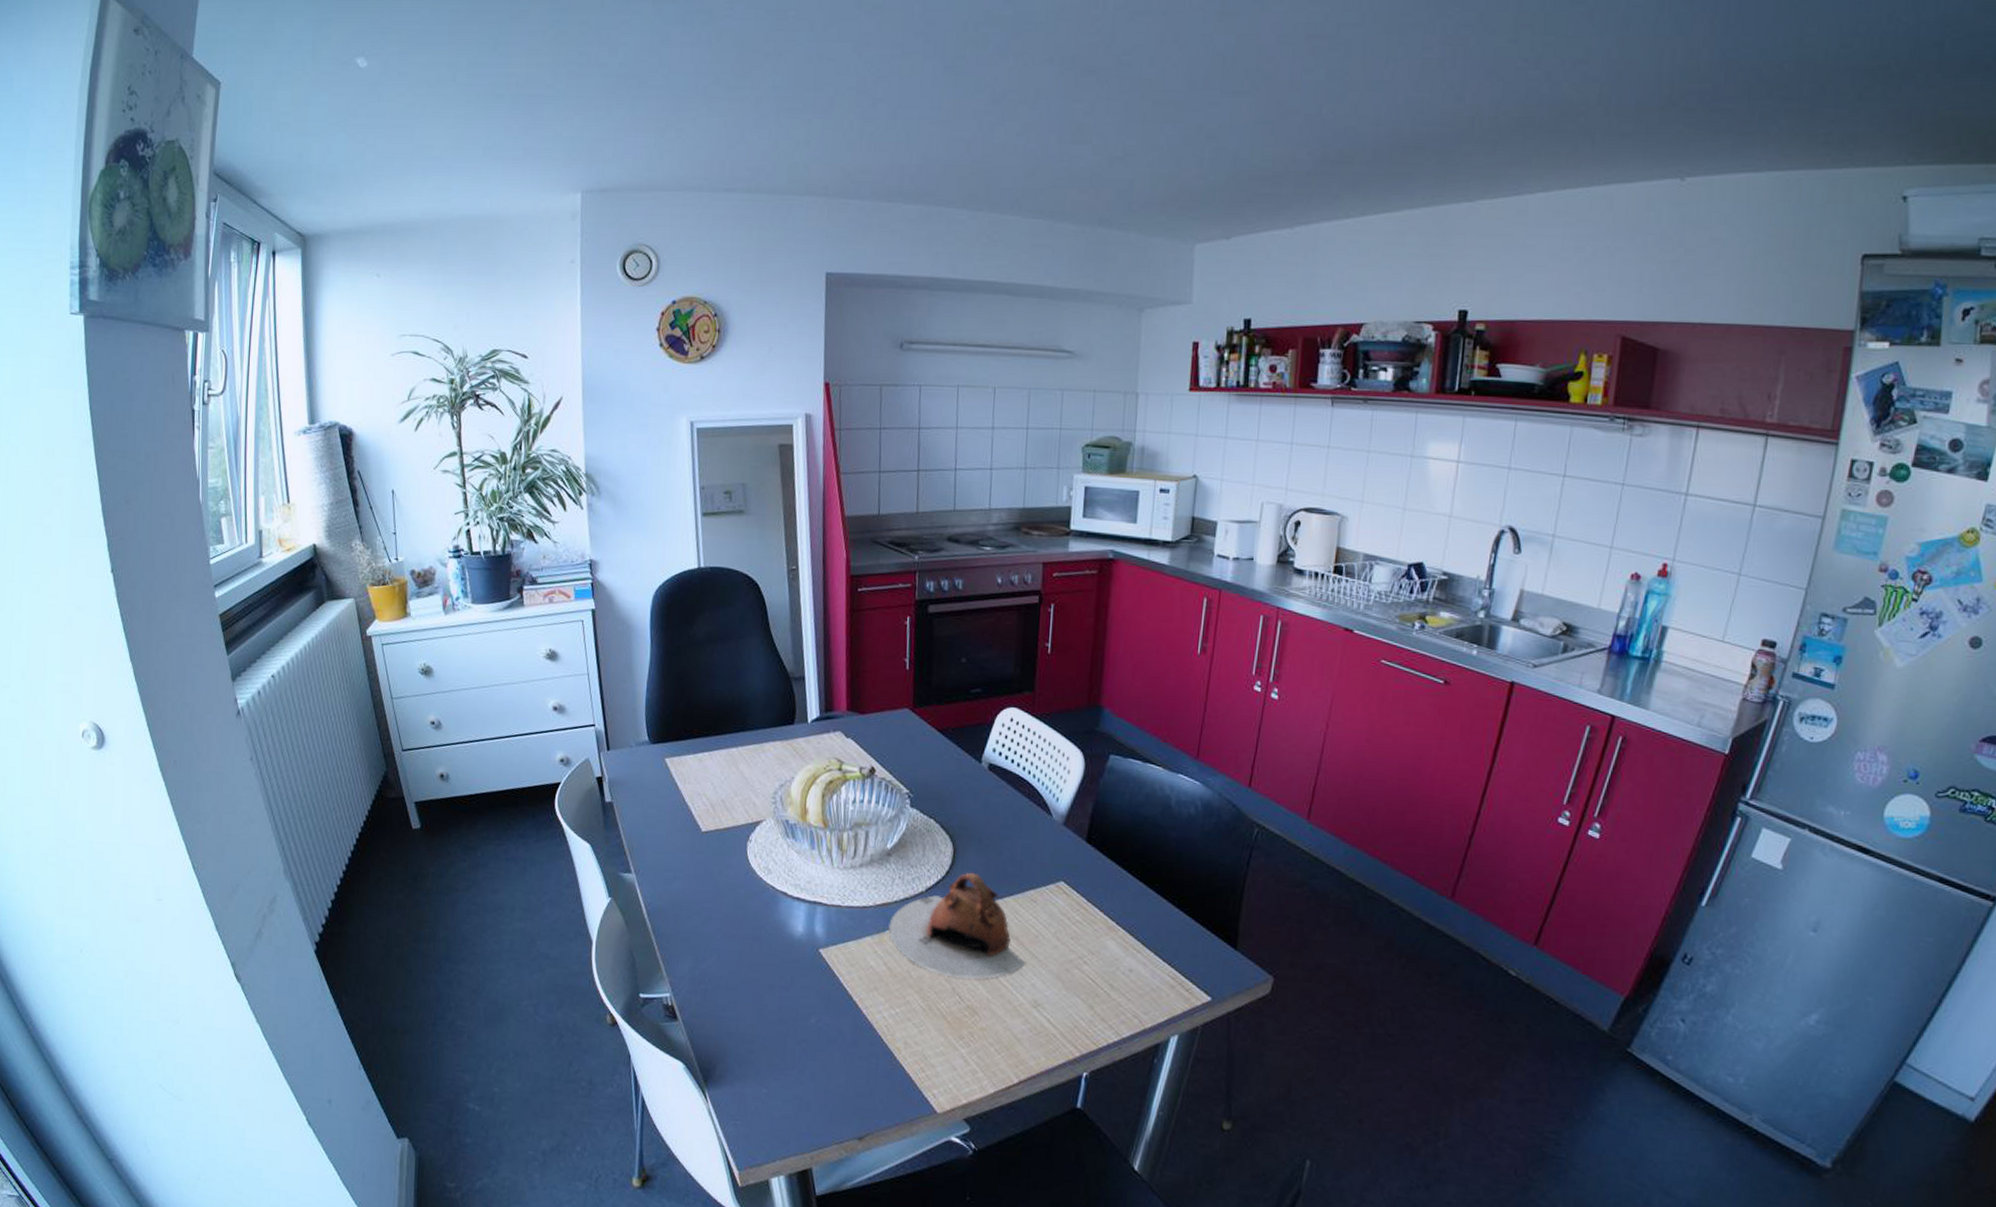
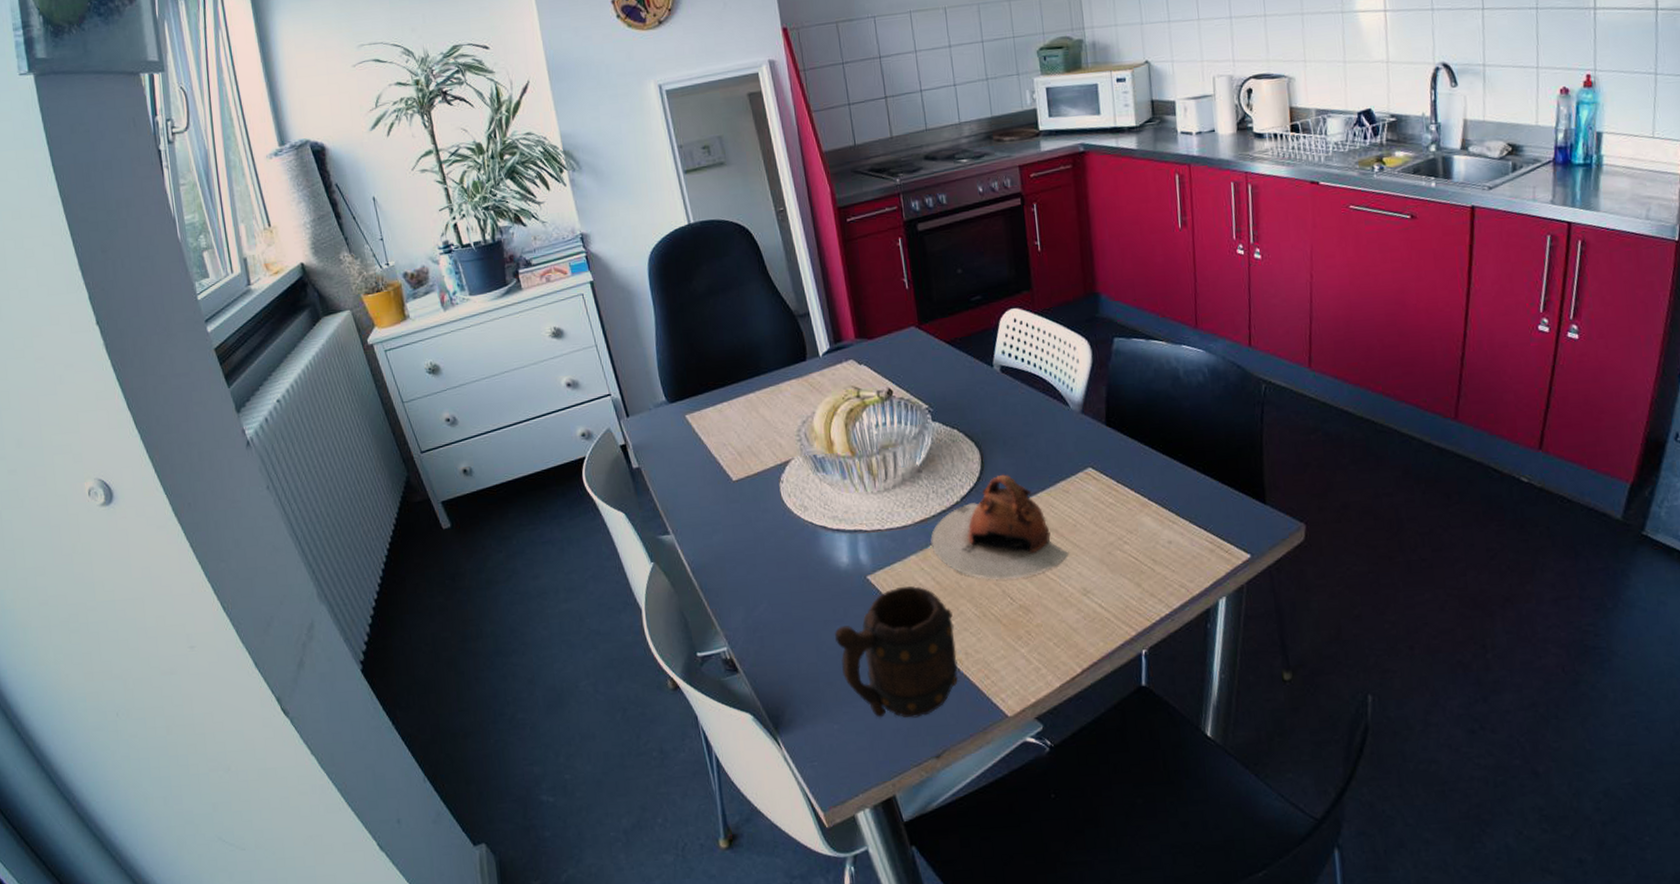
mug: none [777,965,898,1097] -> present [834,586,958,718]

